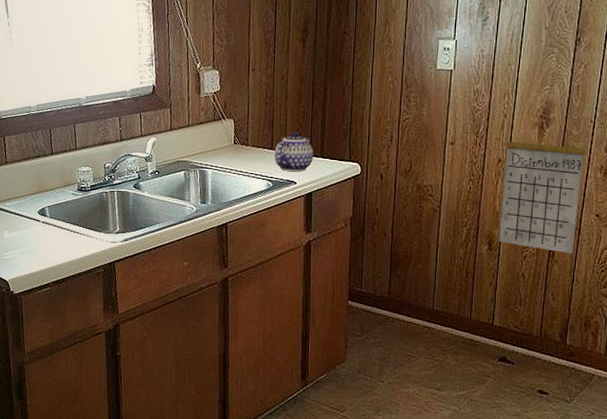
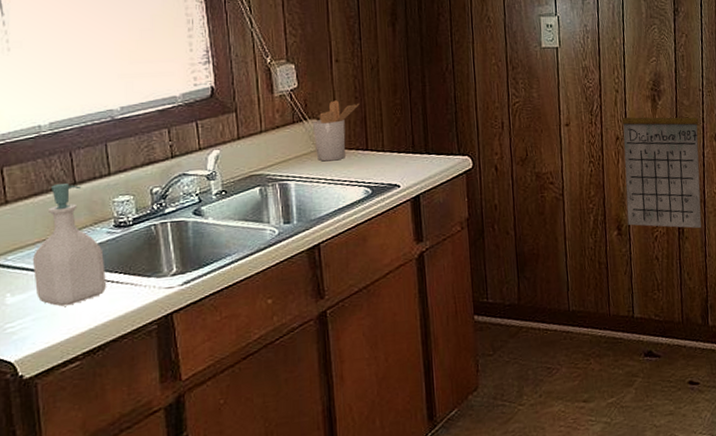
soap bottle: none [22,153,70,246] -> present [32,183,106,307]
utensil holder: none [229,104,269,156] -> present [312,100,360,162]
teapot: present [274,131,313,171] -> none [370,126,417,174]

